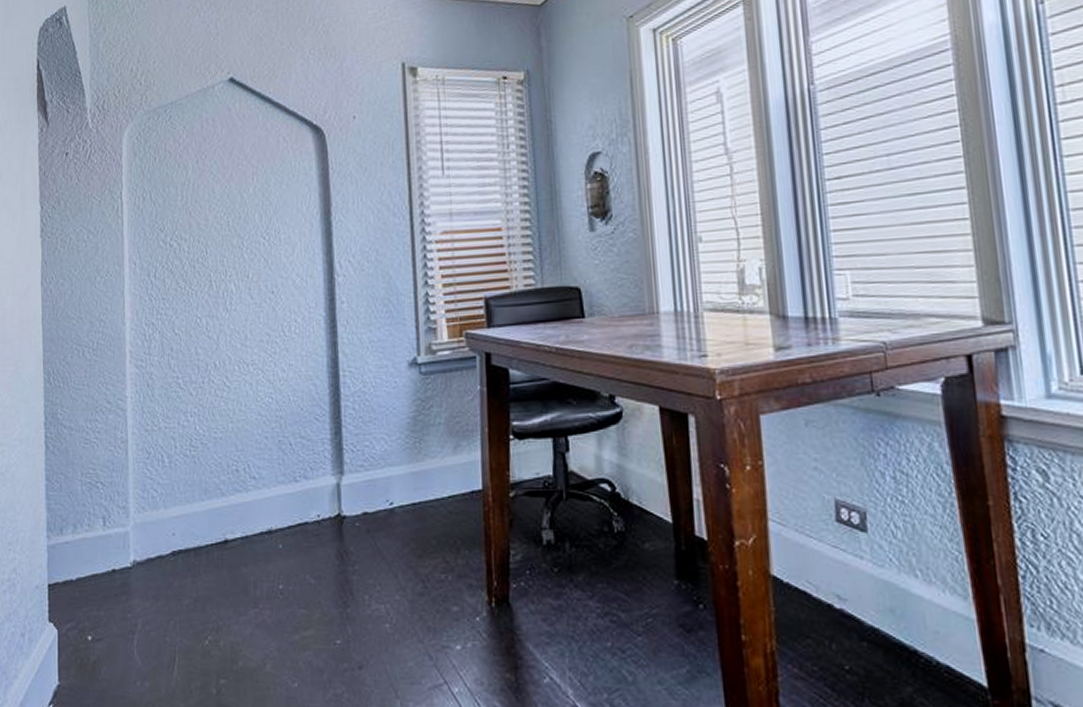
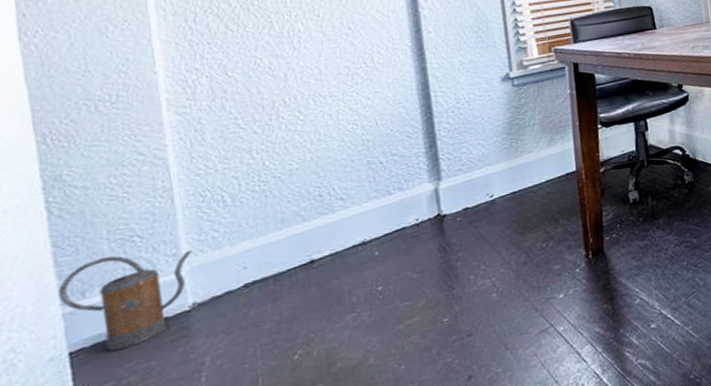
watering can: none [46,497,138,592] -> present [58,249,193,351]

